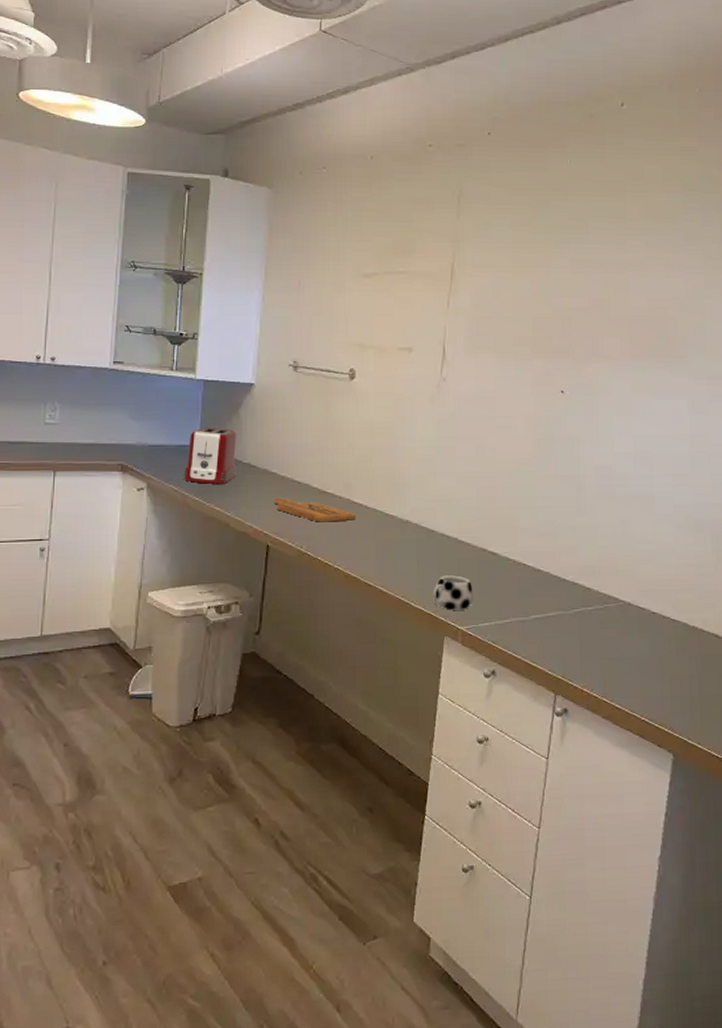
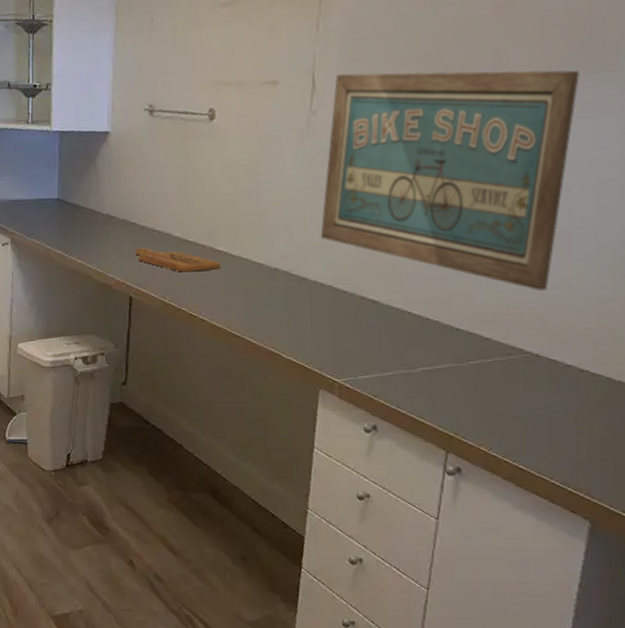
toaster: present [183,428,237,484] -> none [44,179,97,237]
mug: present [432,575,473,610] -> none [305,325,351,362]
wall art: none [448,346,658,546] -> present [320,70,579,291]

